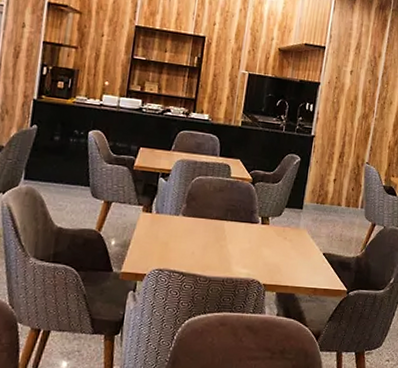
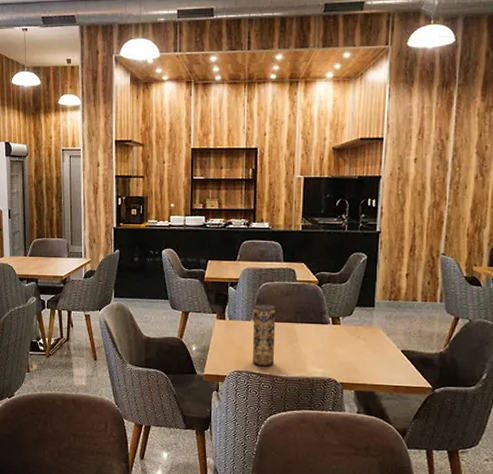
vase: none [176,198,207,265] -> present [253,304,276,367]

